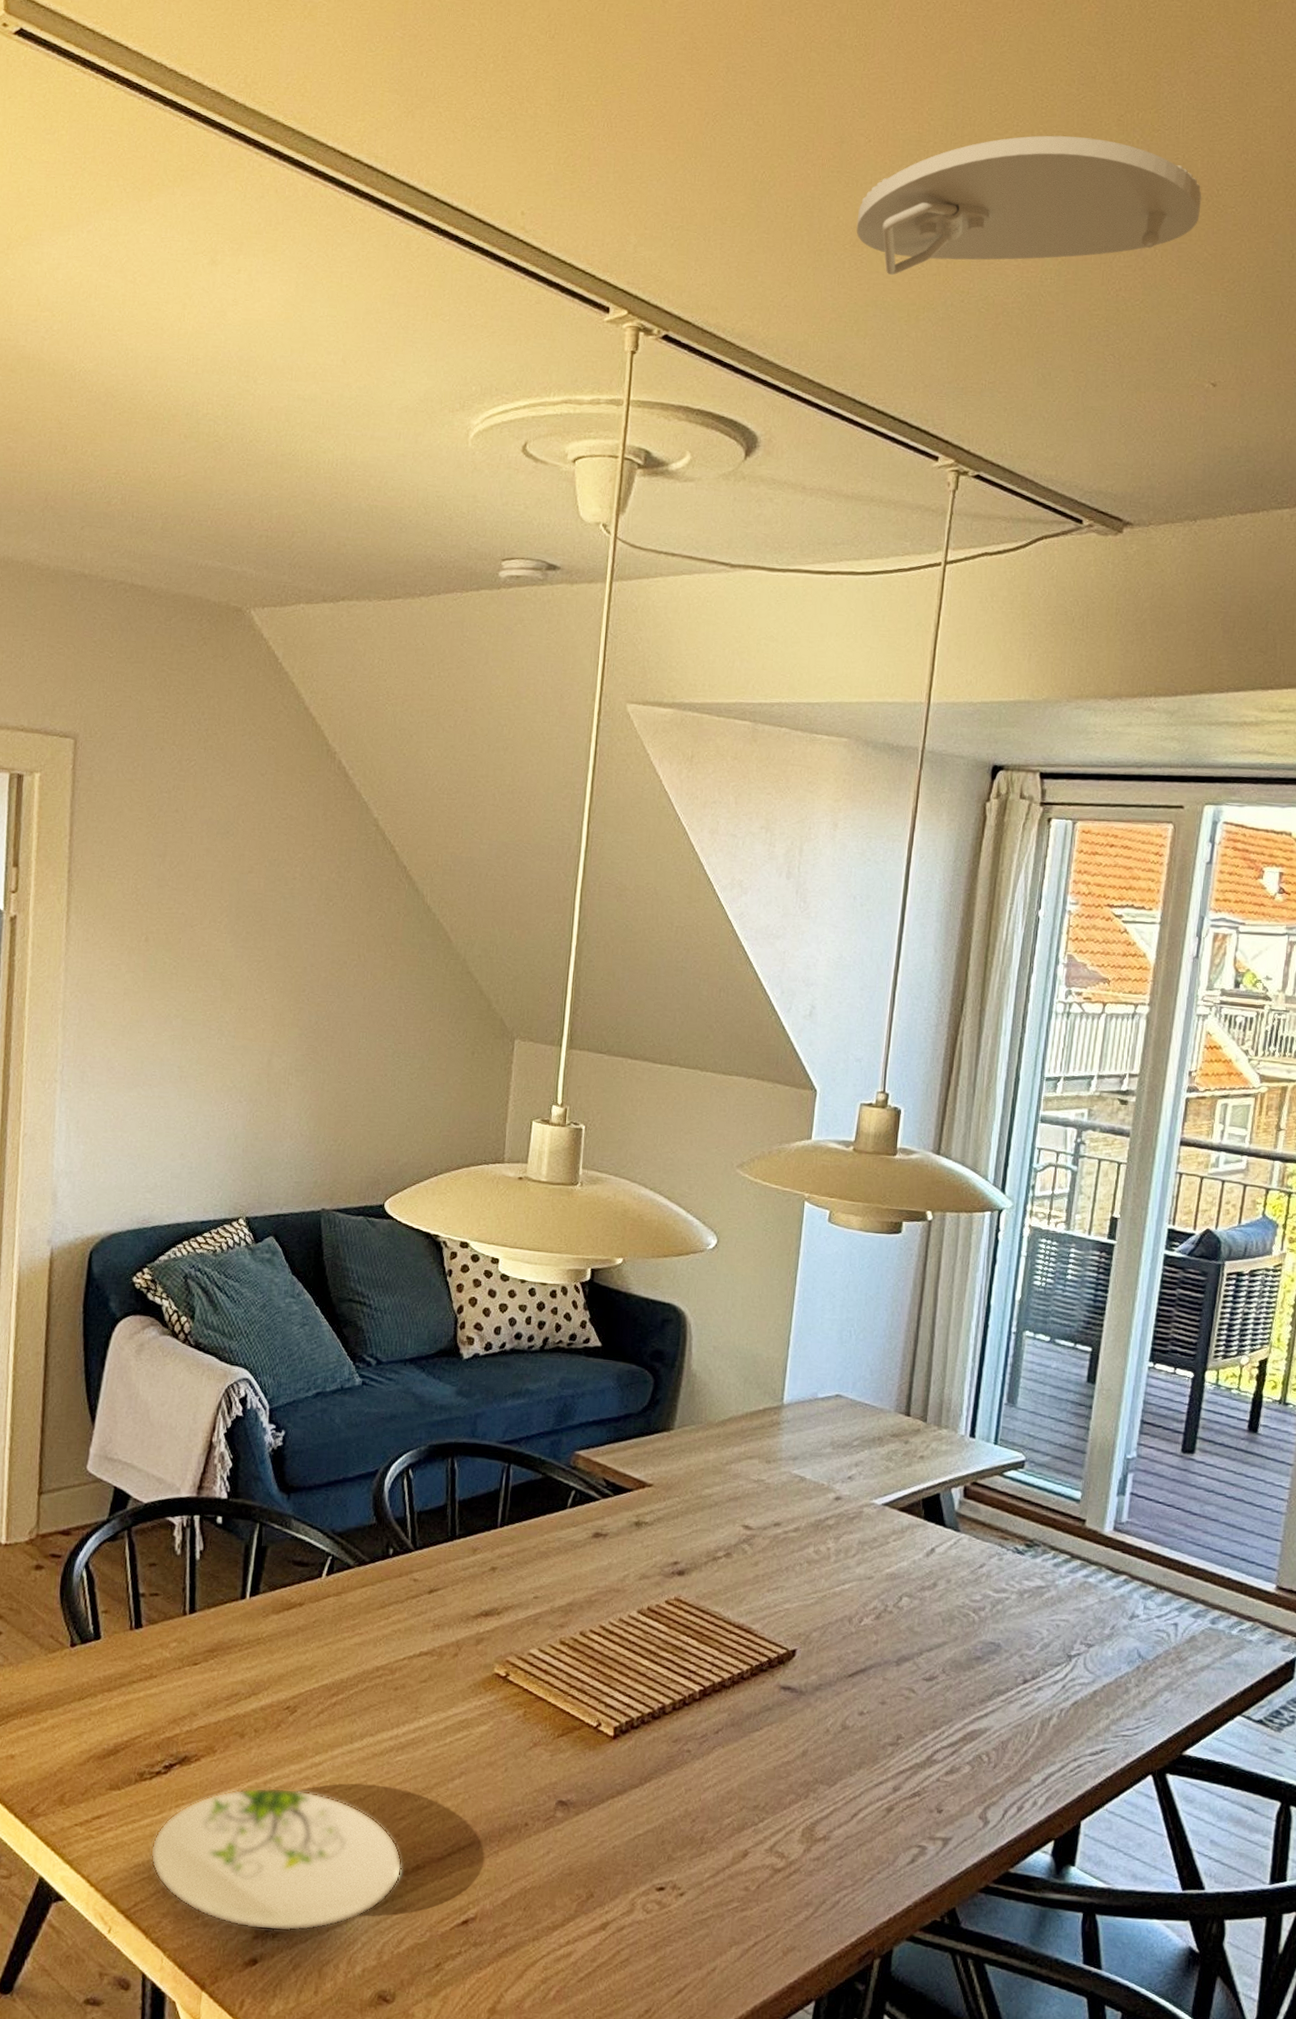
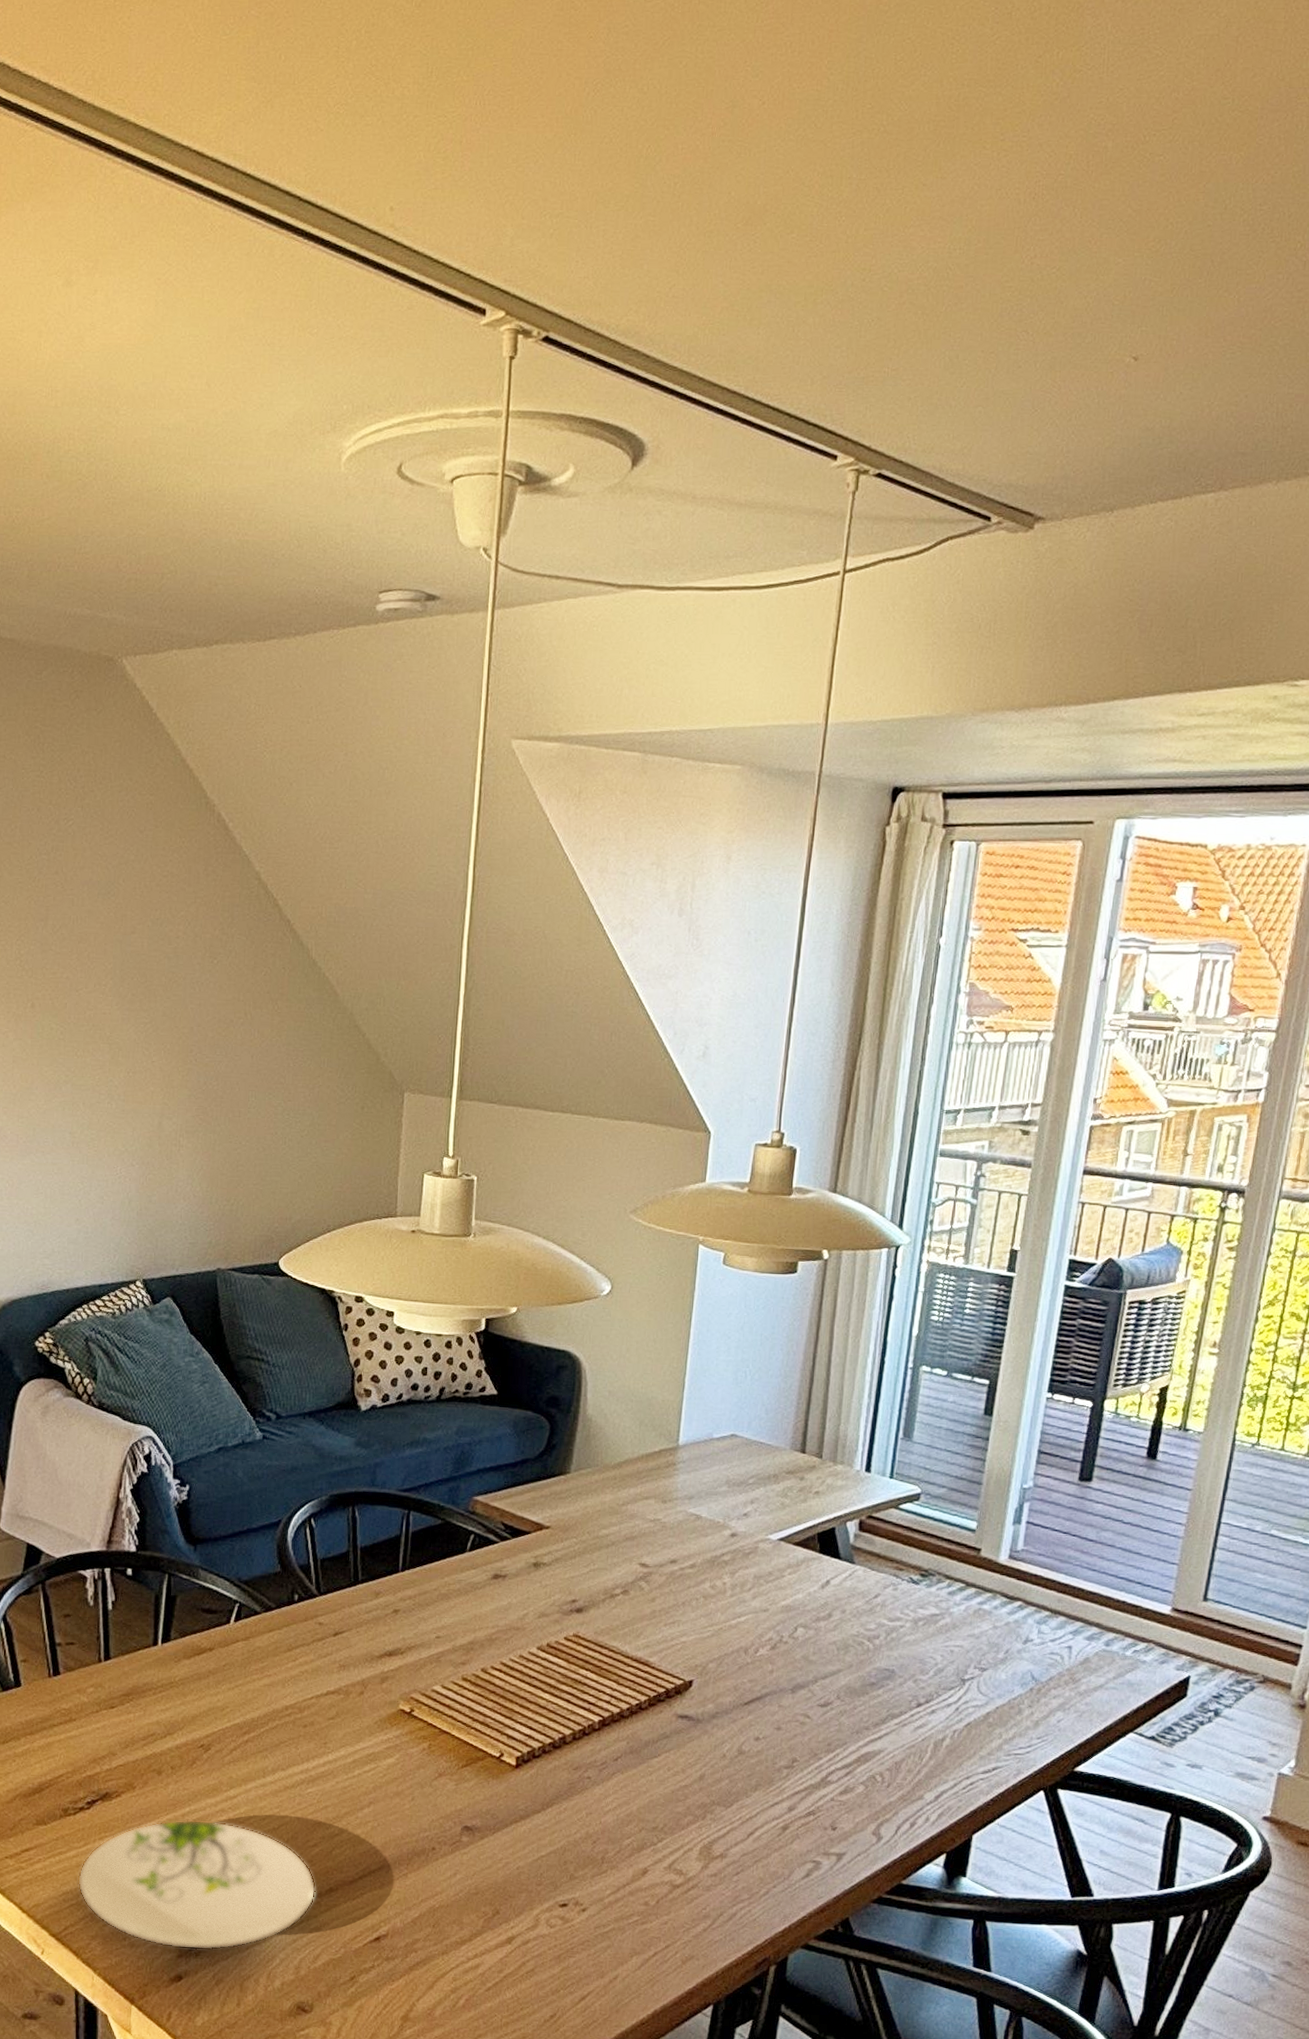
smoke detector: present [856,135,1202,276] -> none [749,84,1127,256]

